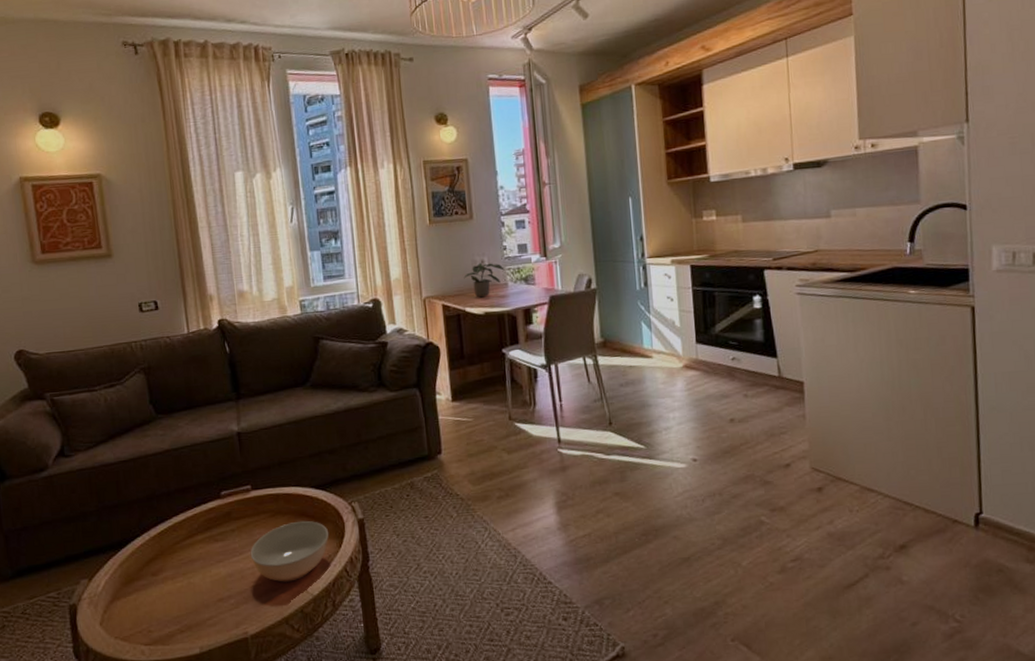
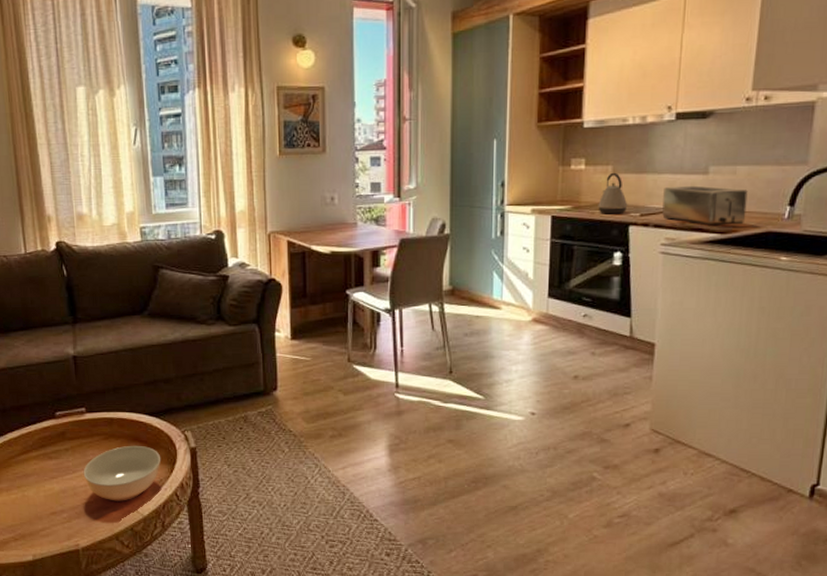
potted plant: present [464,263,505,298] -> none [312,199,355,236]
kettle: none [732,221,761,261] -> present [598,172,628,214]
toaster: none [791,228,871,266] -> present [662,185,748,226]

